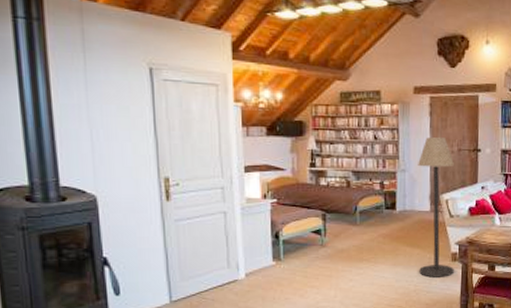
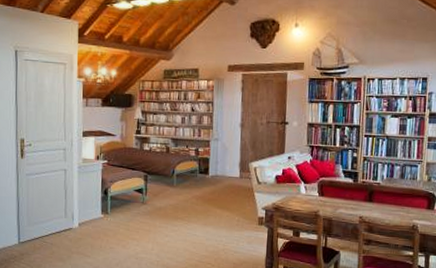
floor lamp: present [418,136,455,278] -> none [228,110,264,239]

